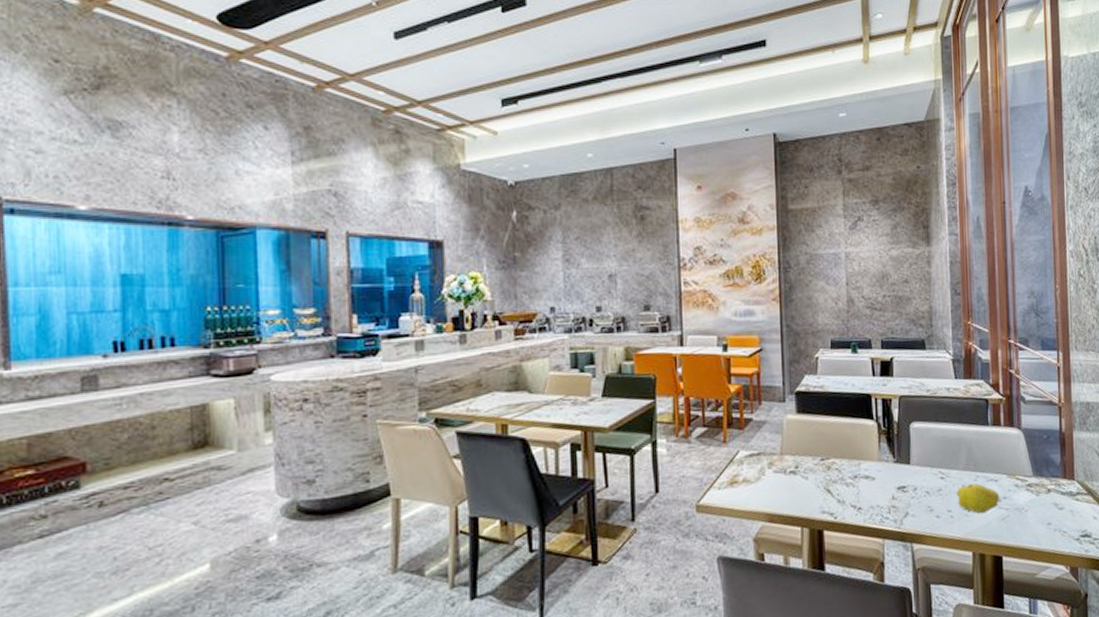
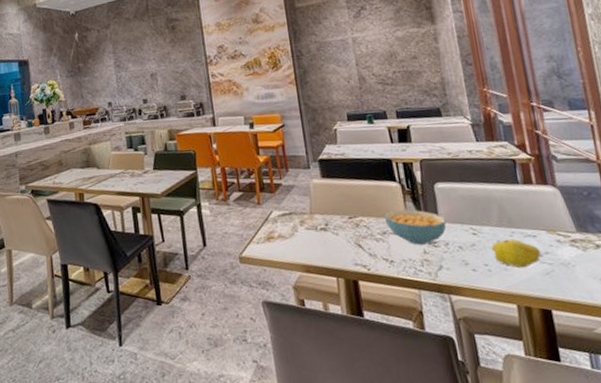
cereal bowl: none [857,451,917,490] -> present [384,209,447,245]

